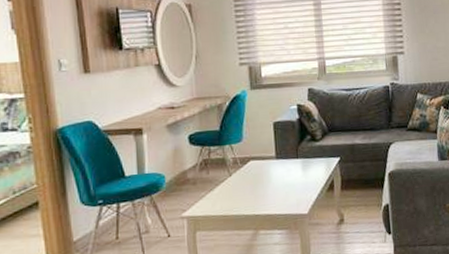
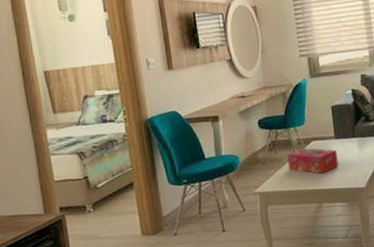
tissue box: none [220,167,279,197] -> present [287,147,338,174]

